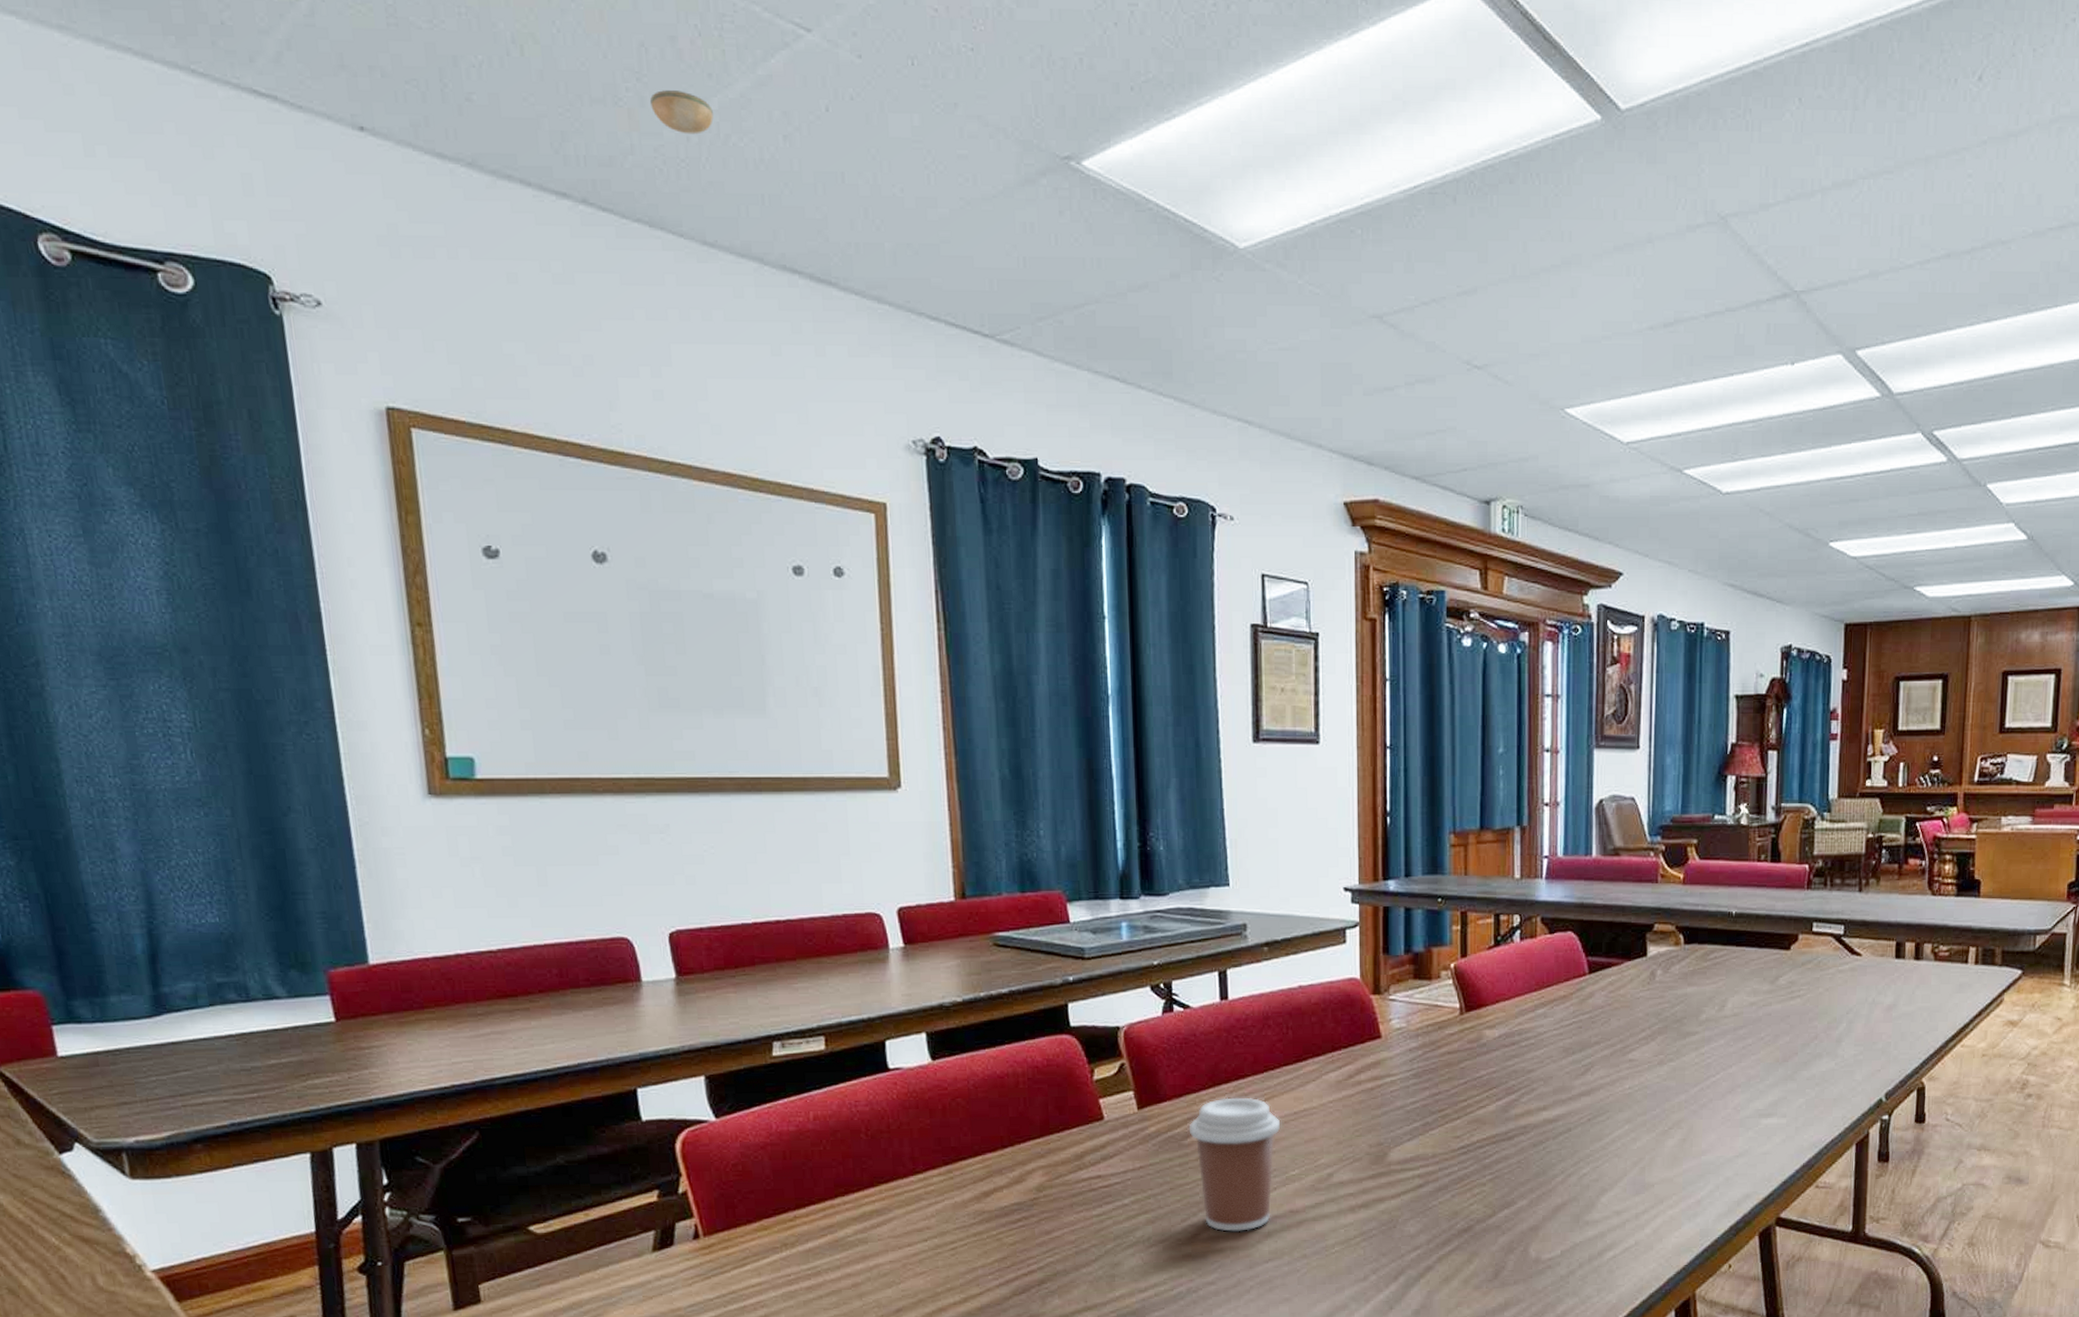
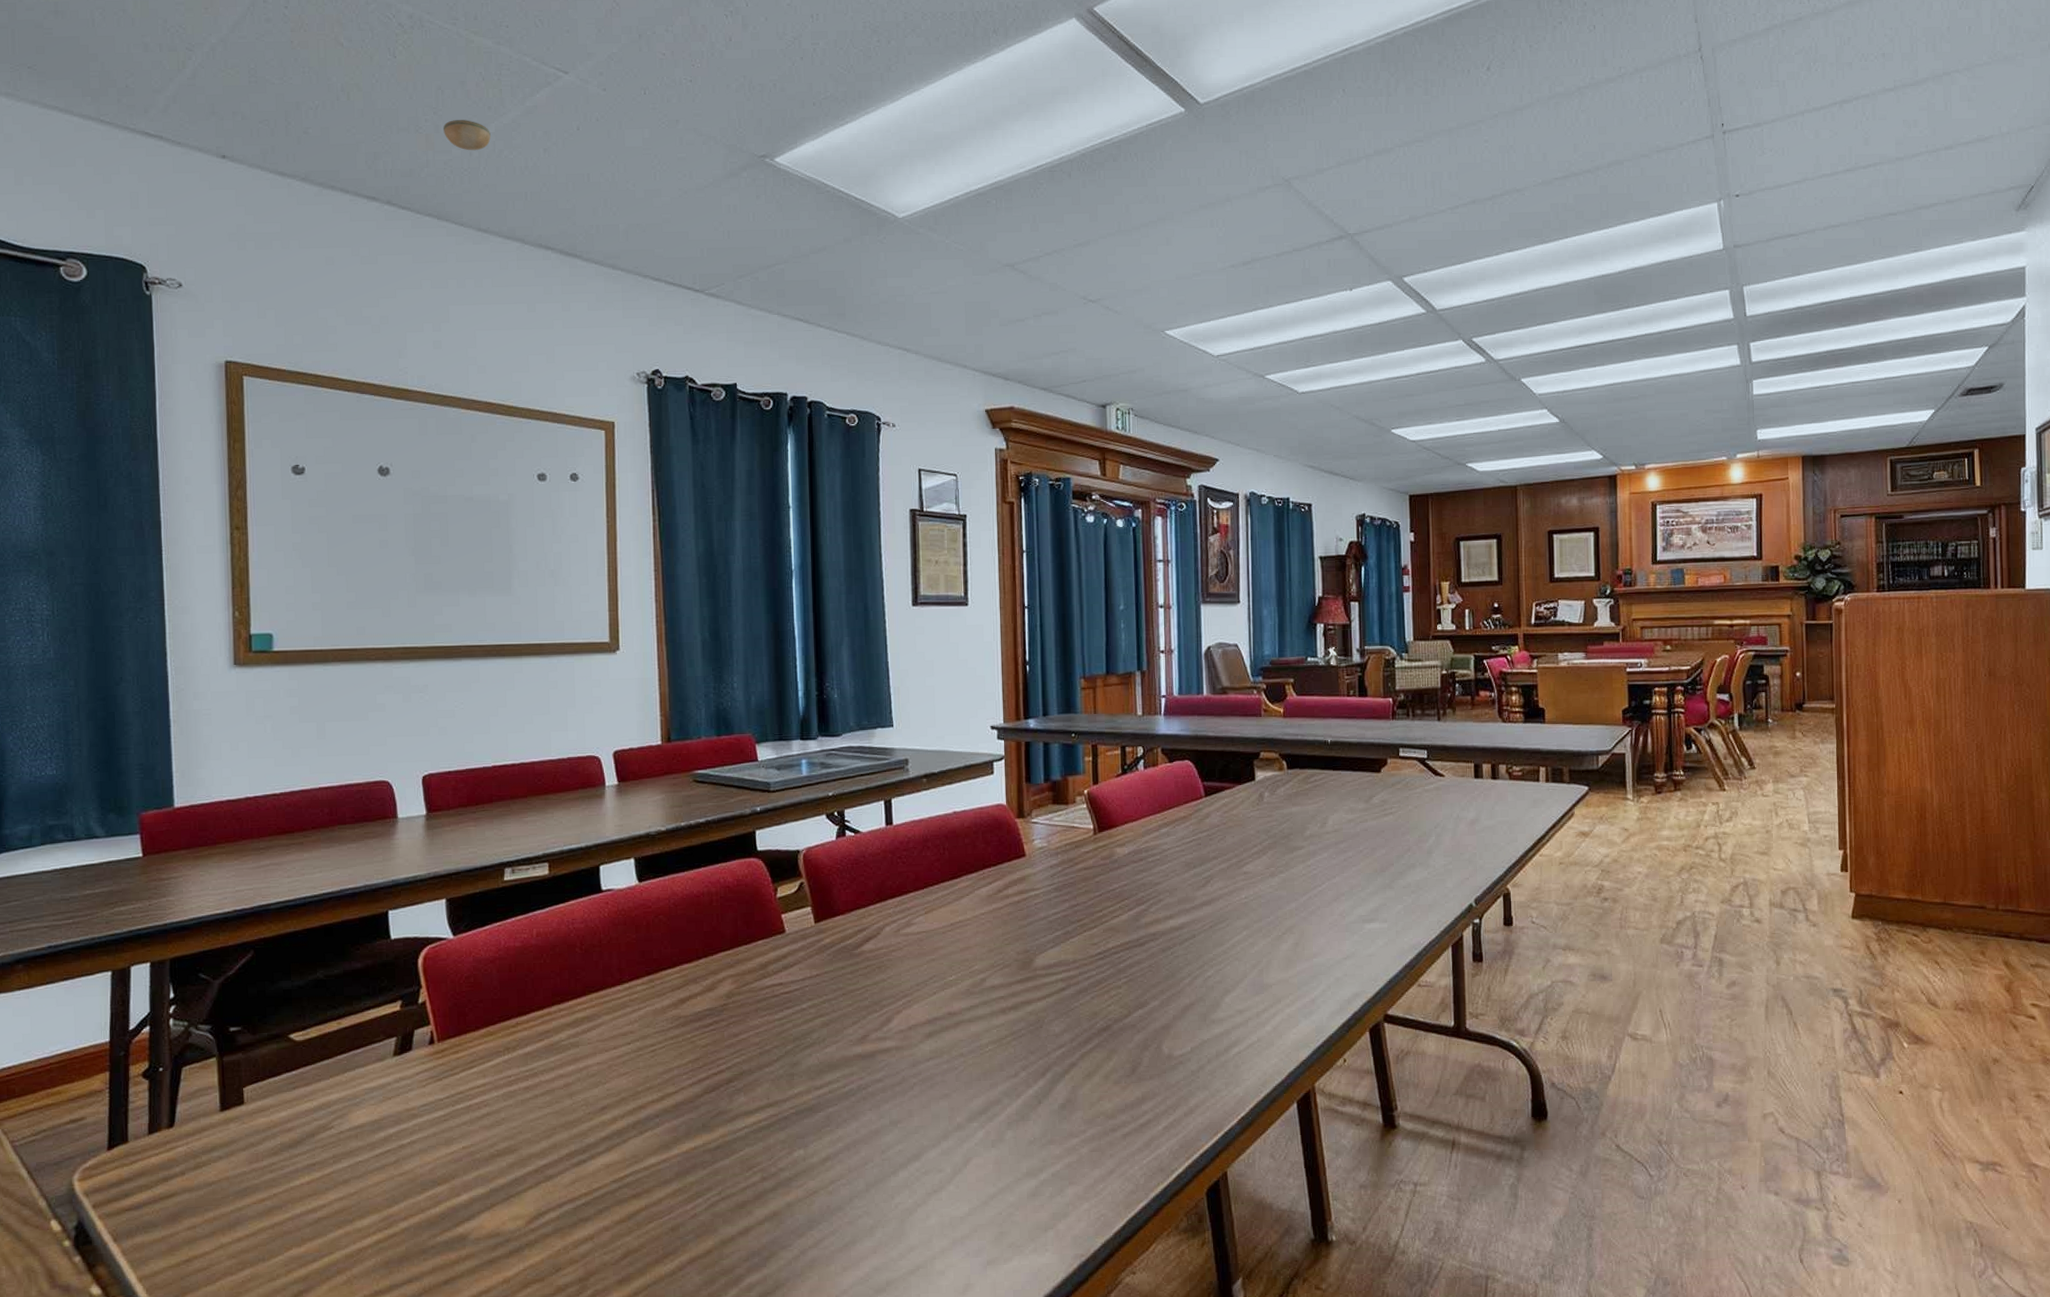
coffee cup: present [1188,1097,1281,1232] -> none [859,911,939,1033]

